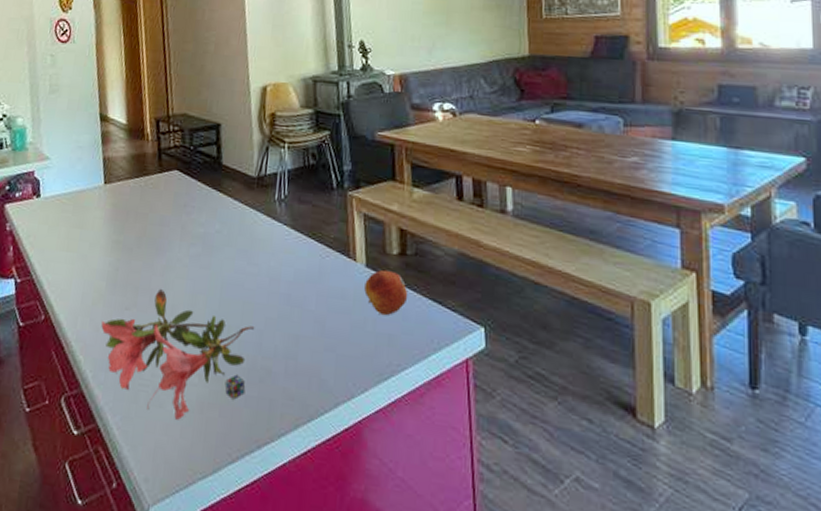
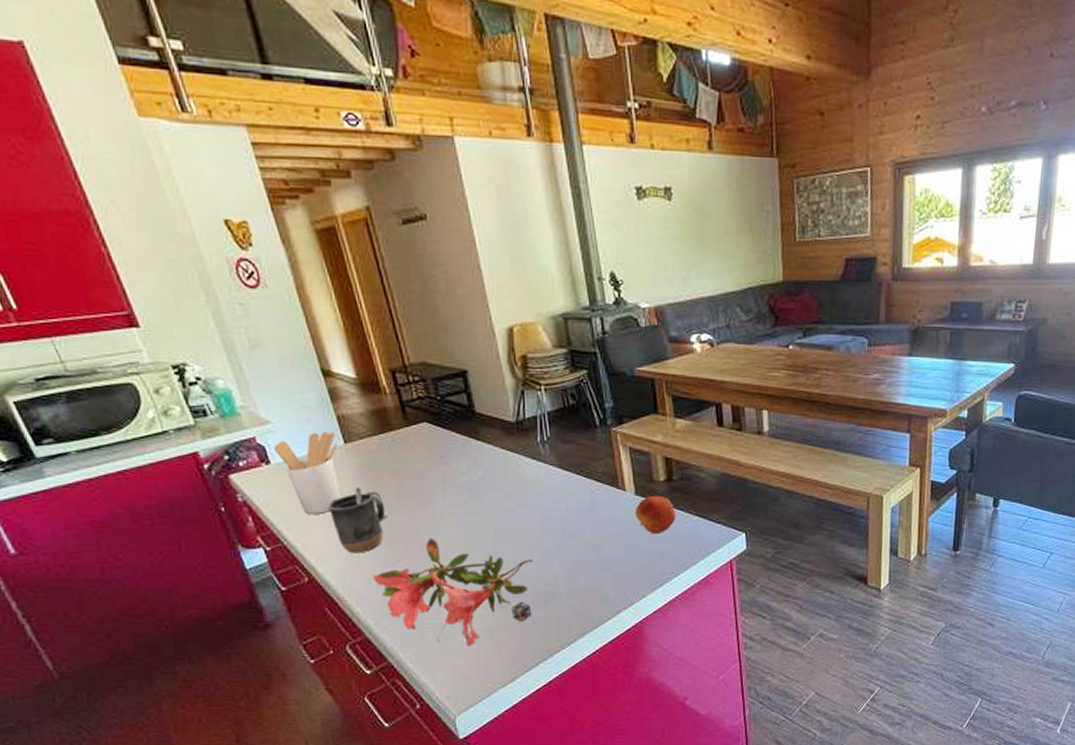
utensil holder: none [46,171,99,252] -> present [274,432,342,515]
mug: none [76,228,127,297] -> present [327,487,388,553]

